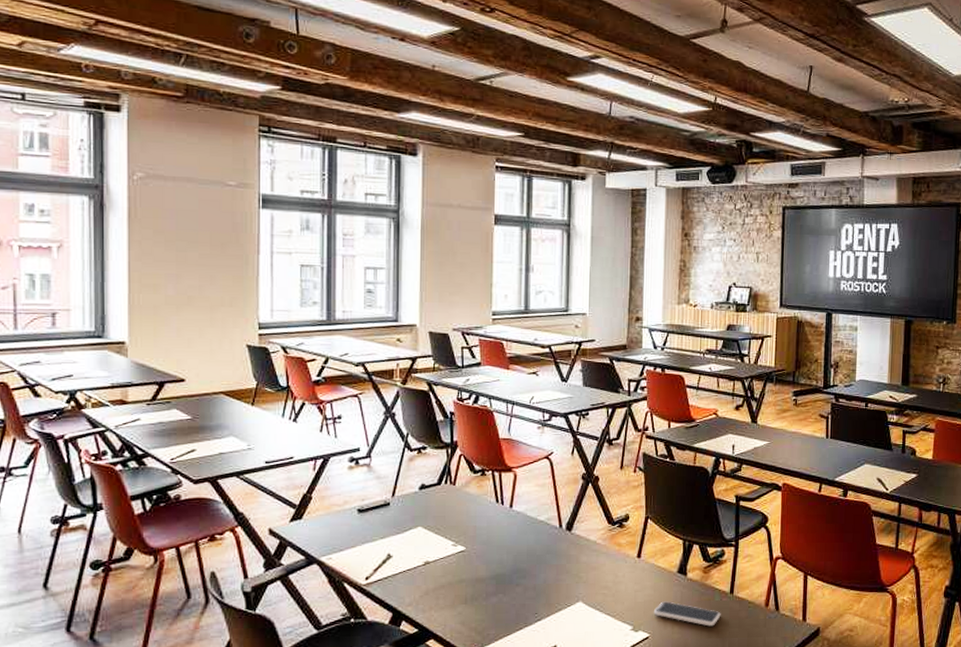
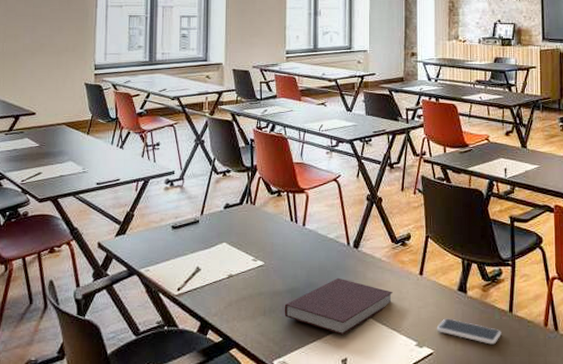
notebook: none [488,562,608,621] -> present [284,277,393,335]

